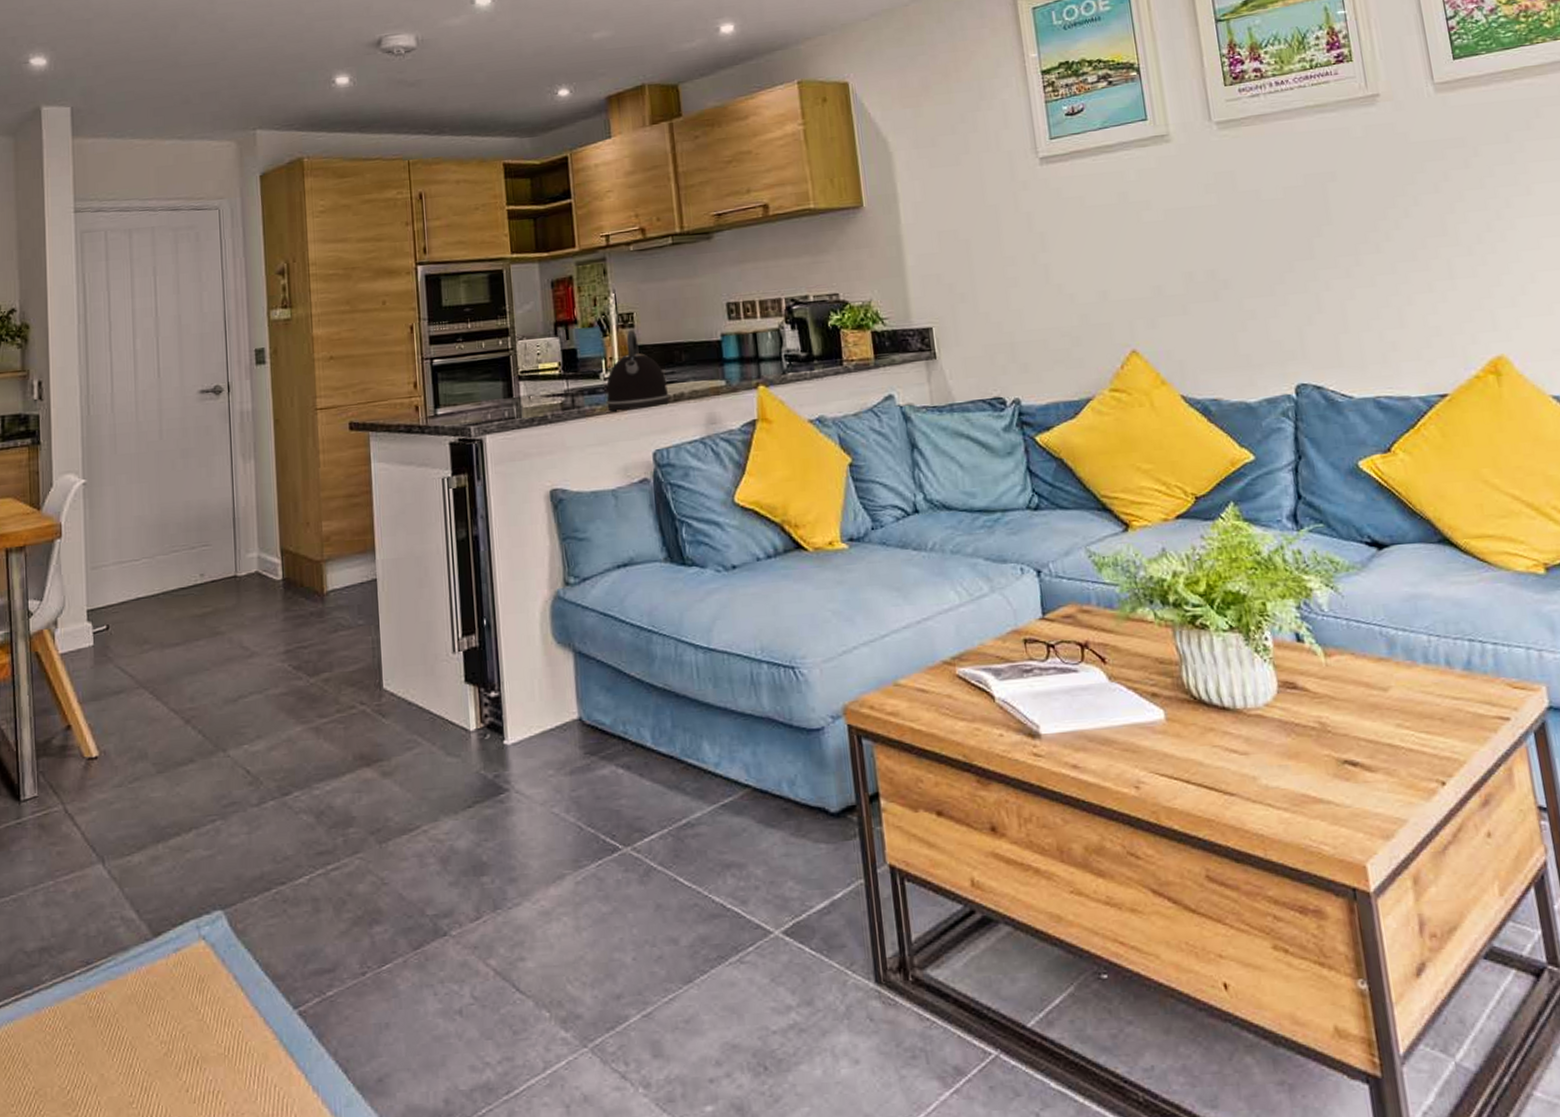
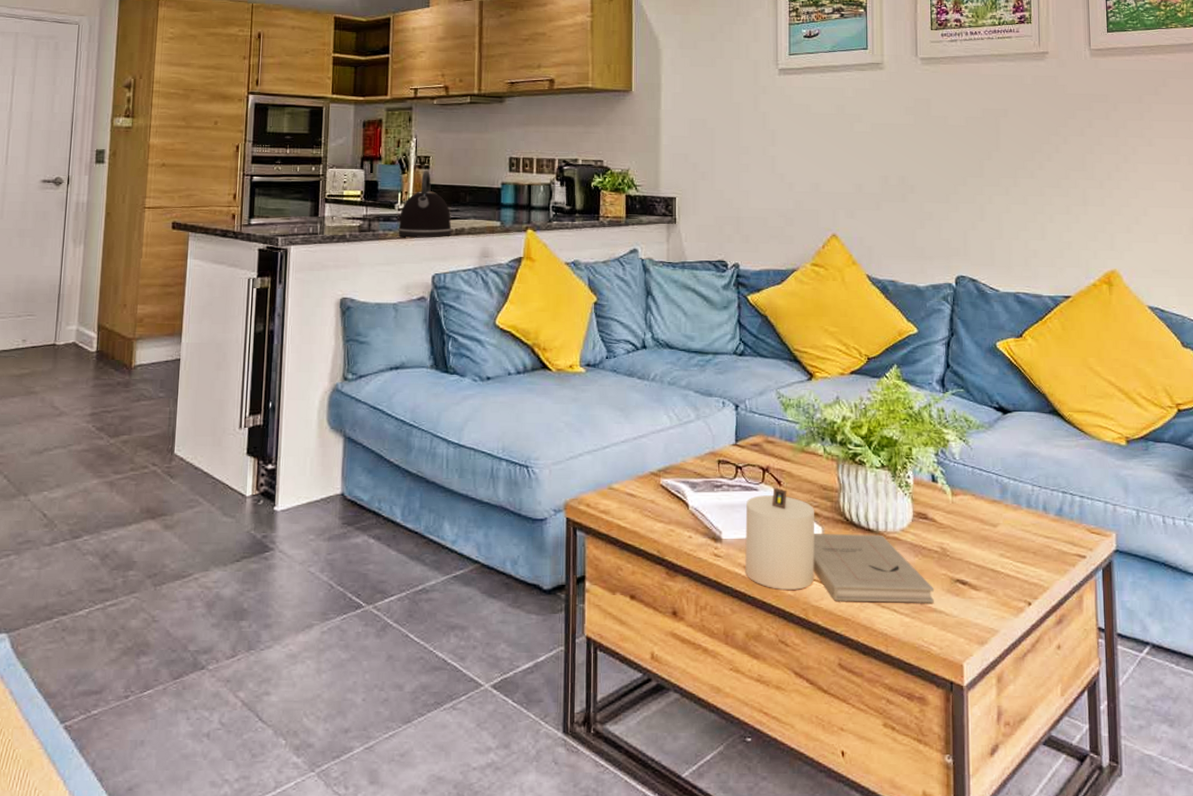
candle: none [1065,666,1163,791] -> present [745,487,815,590]
book: none [1154,713,1318,799] -> present [813,534,935,603]

